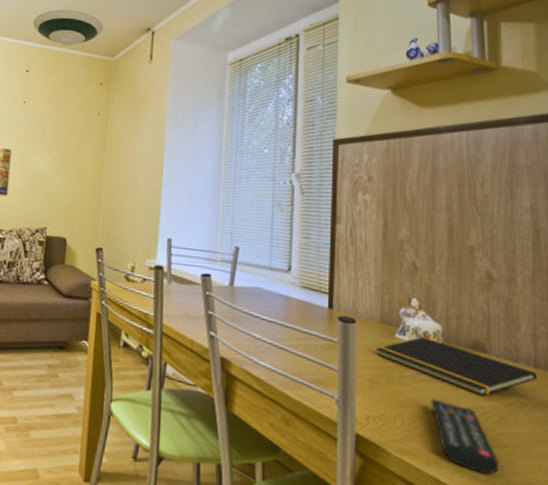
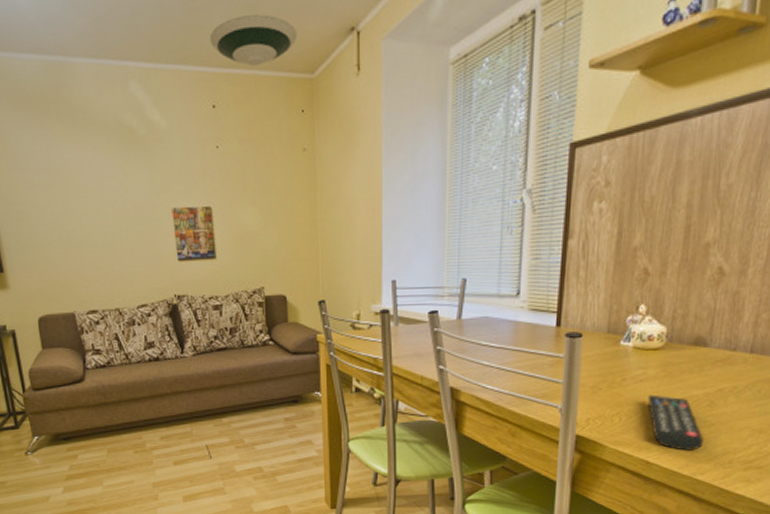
notepad: present [376,336,538,397] -> none [600,340,752,386]

